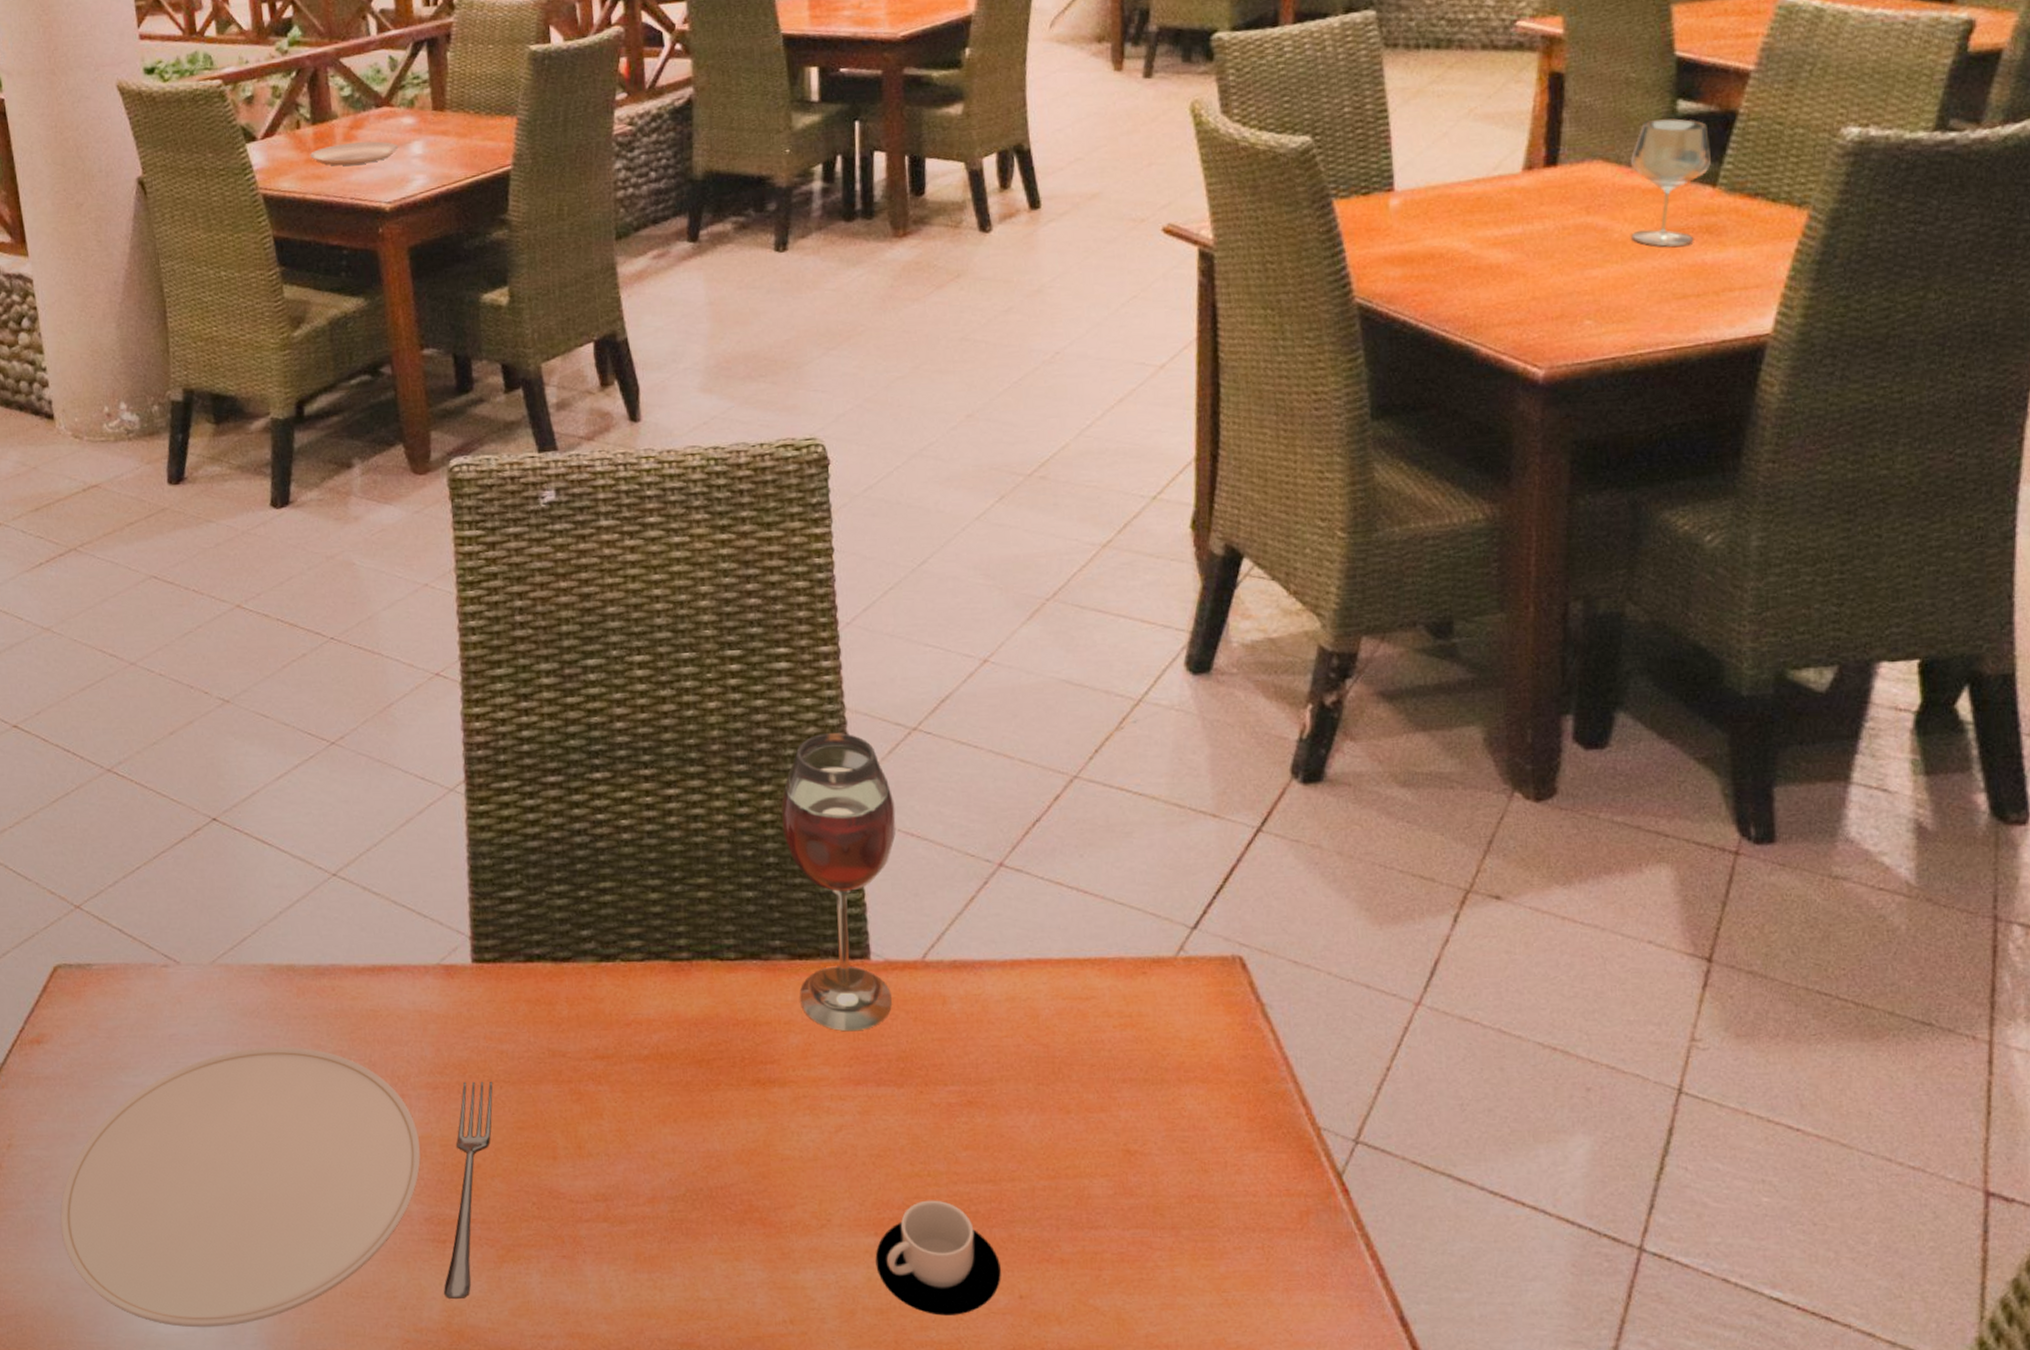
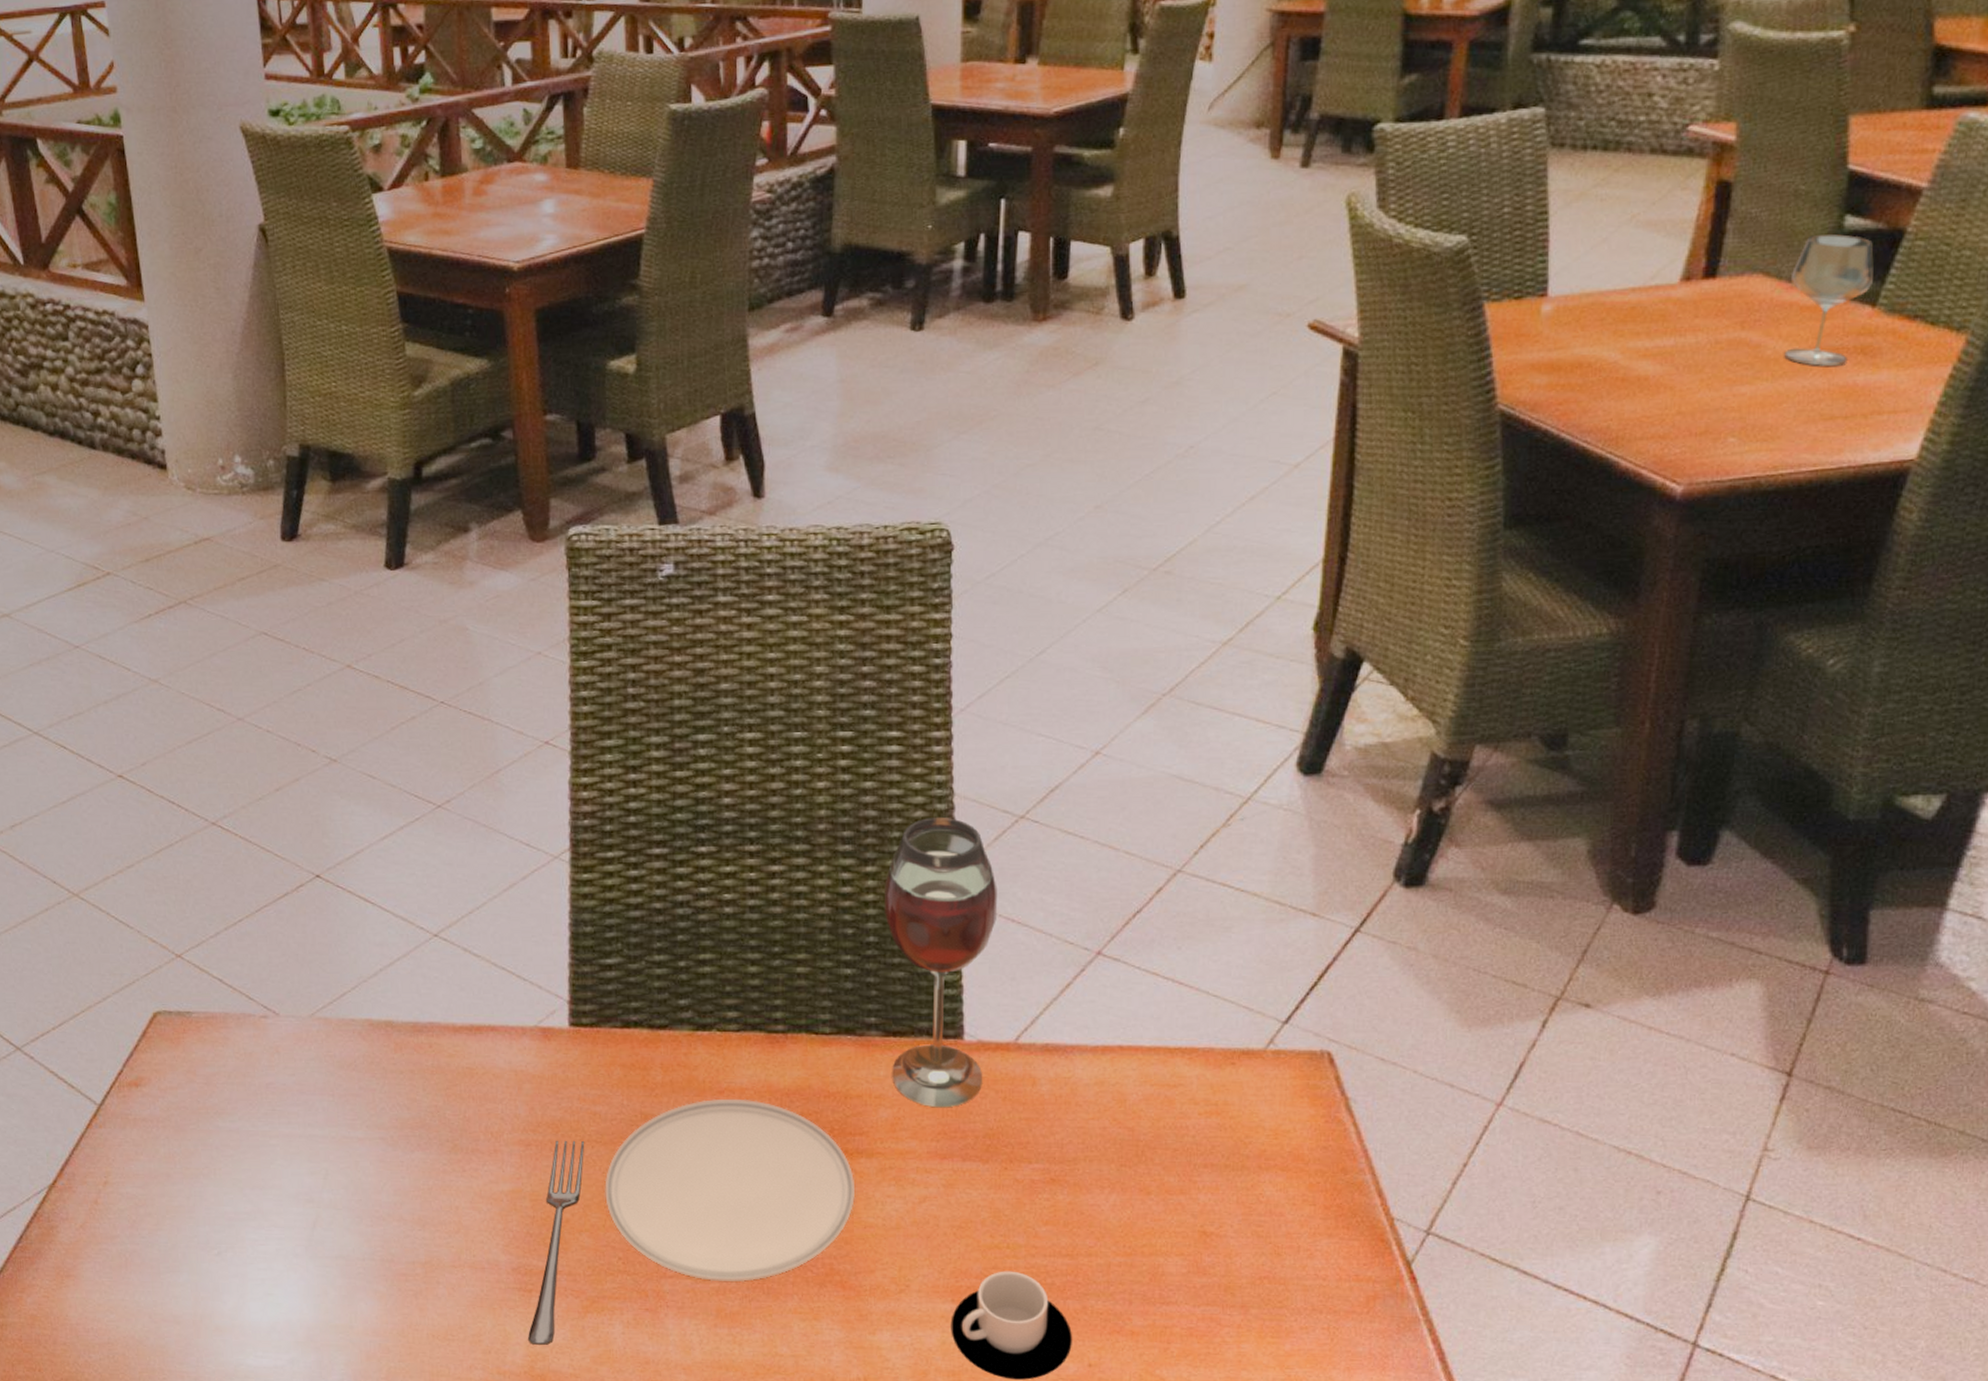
plate: present [60,1046,421,1328] -> none [154,1098,511,1362]
plate: present [310,141,399,166] -> none [438,197,530,222]
plate: none [515,1030,770,1225] -> present [604,1098,855,1283]

